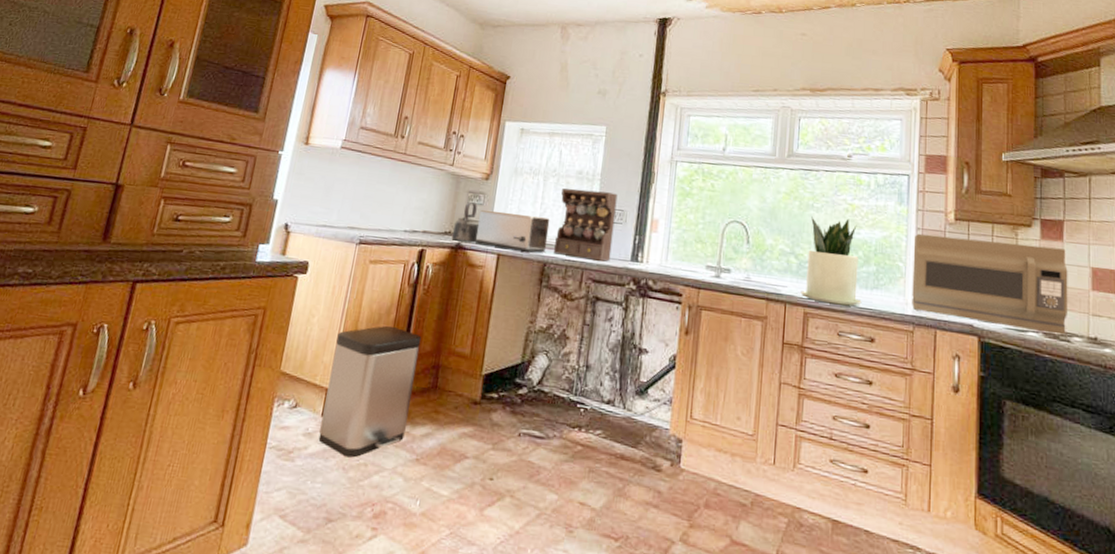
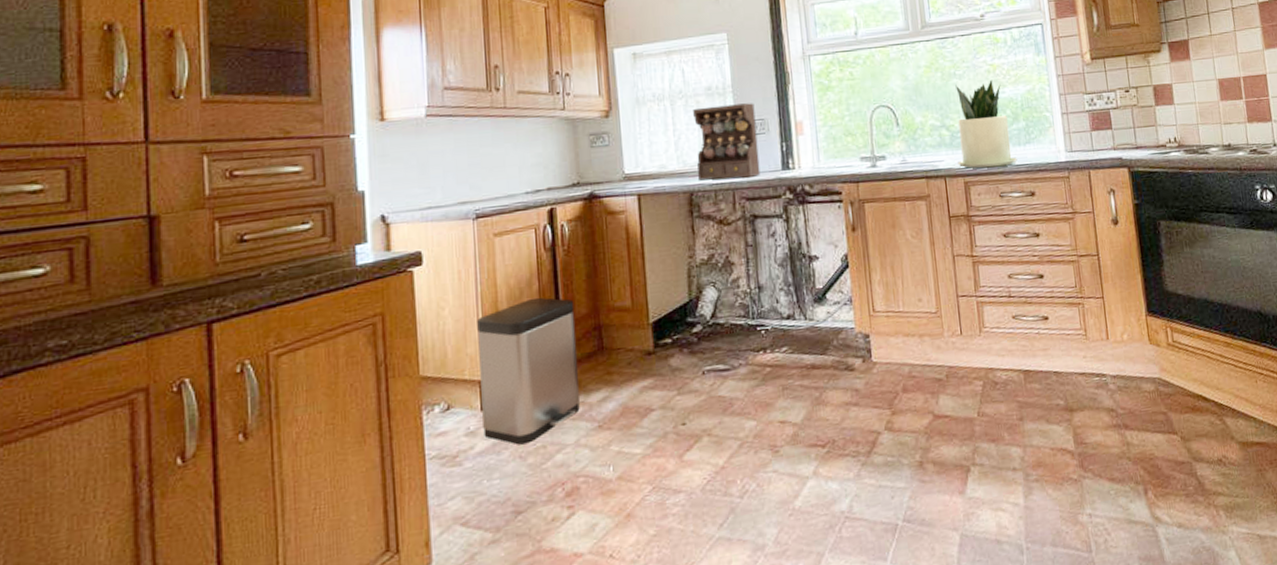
kettle: present [451,202,479,243] -> none [581,145,612,191]
toaster: present [475,209,550,253] -> none [606,145,690,189]
microwave: present [912,233,1068,335] -> none [1056,67,1204,156]

